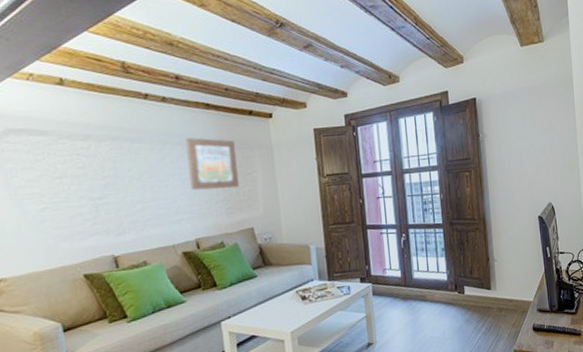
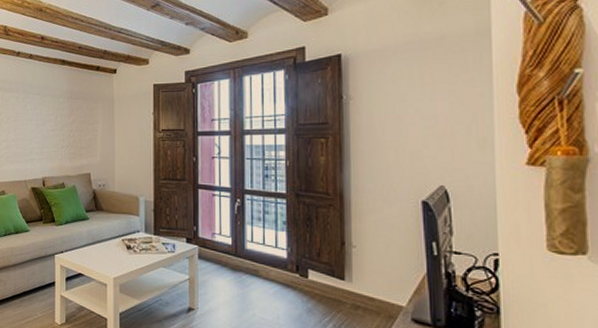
wall art: present [185,137,239,191] -> none [43,89,82,136]

